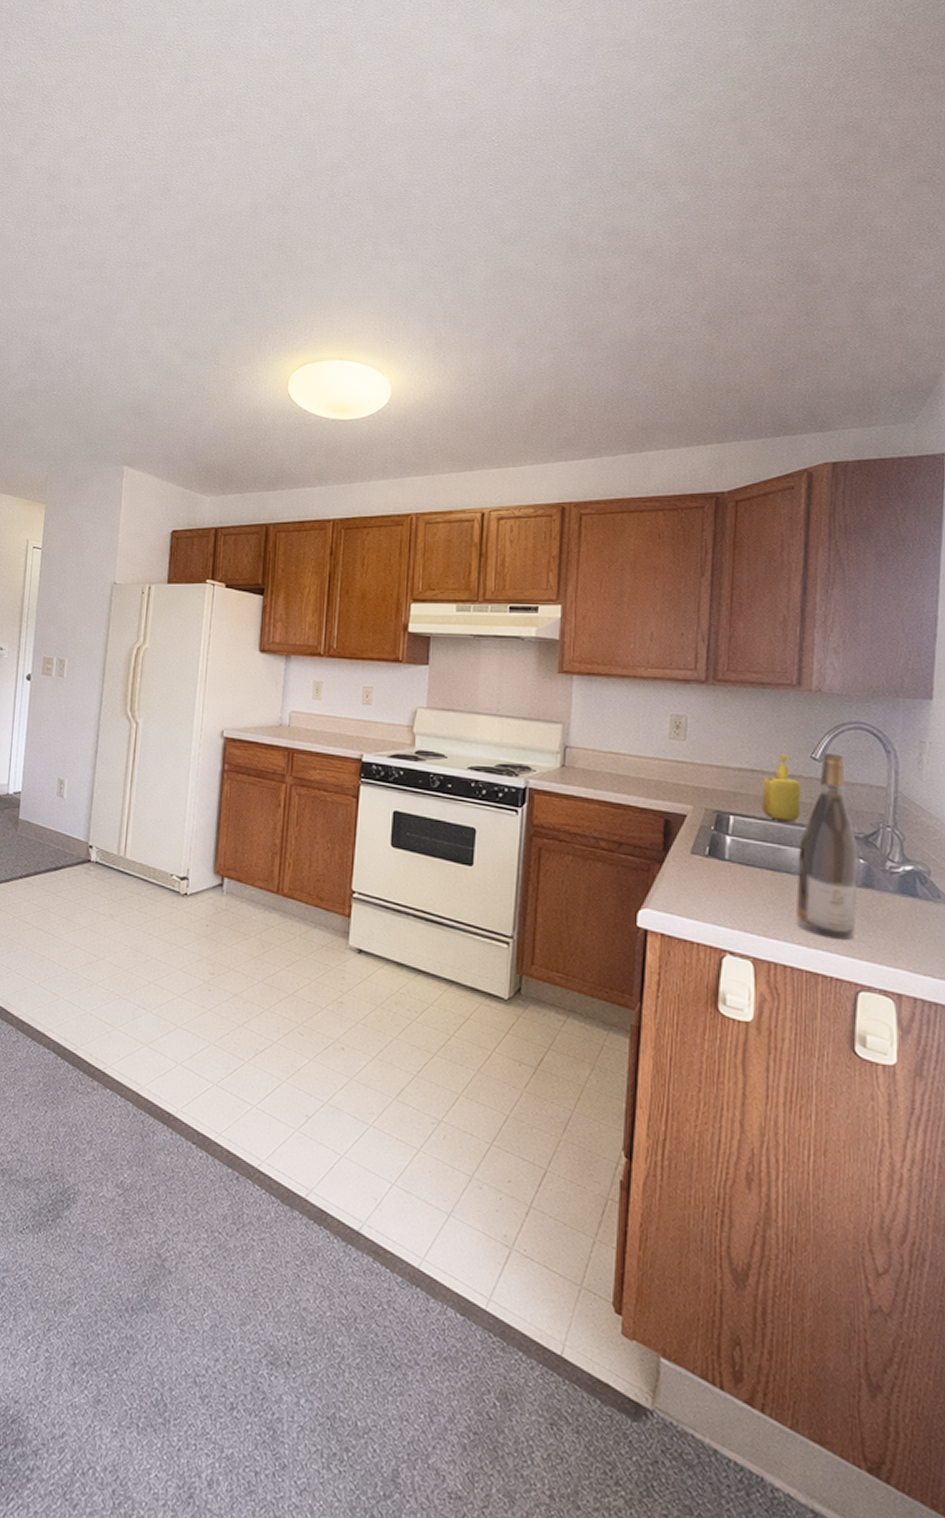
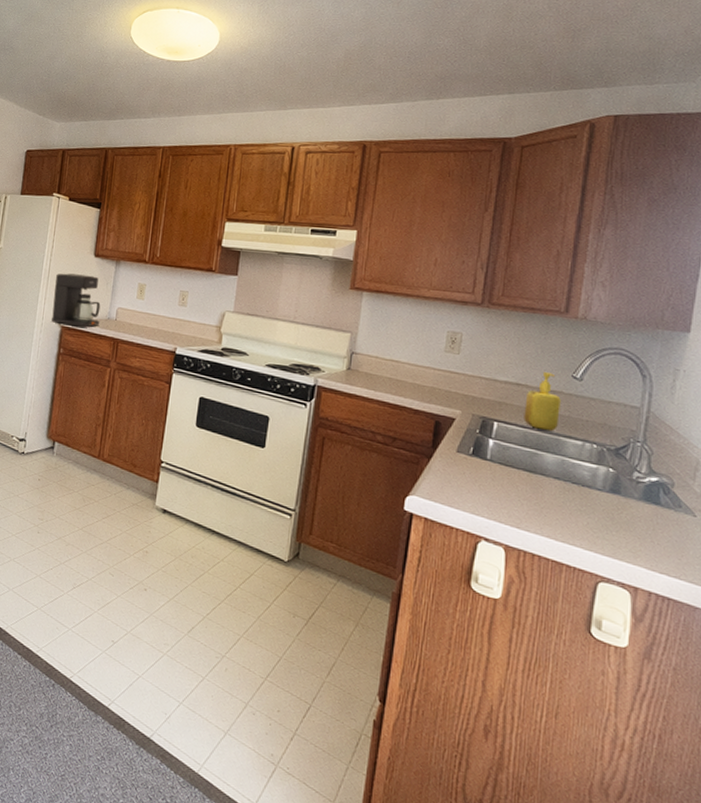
coffee maker: none [212,674,271,739] -> present [51,273,101,328]
wine bottle: present [795,752,859,941] -> none [546,373,609,538]

